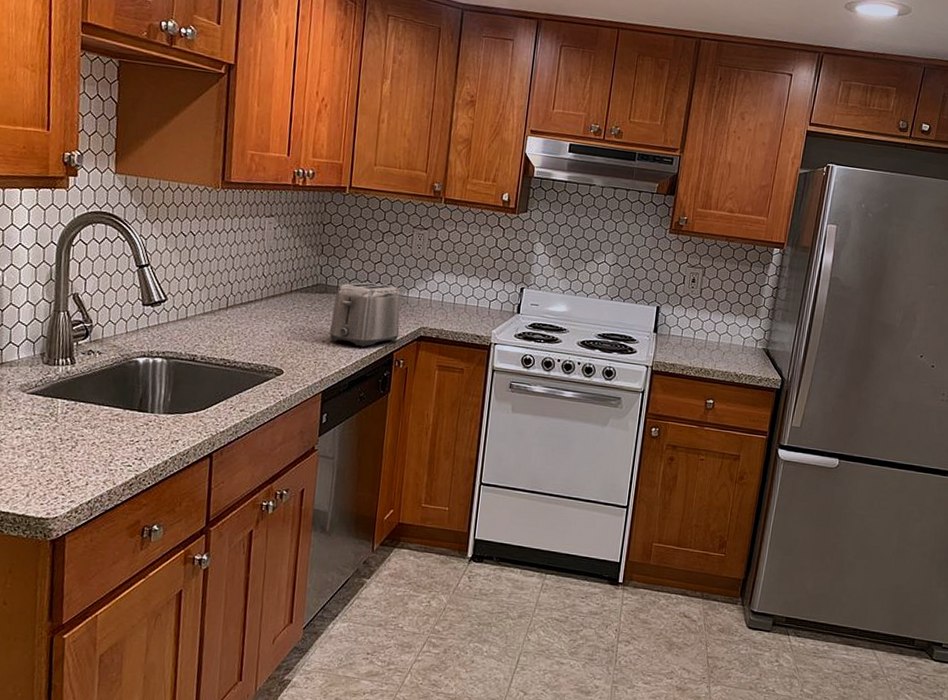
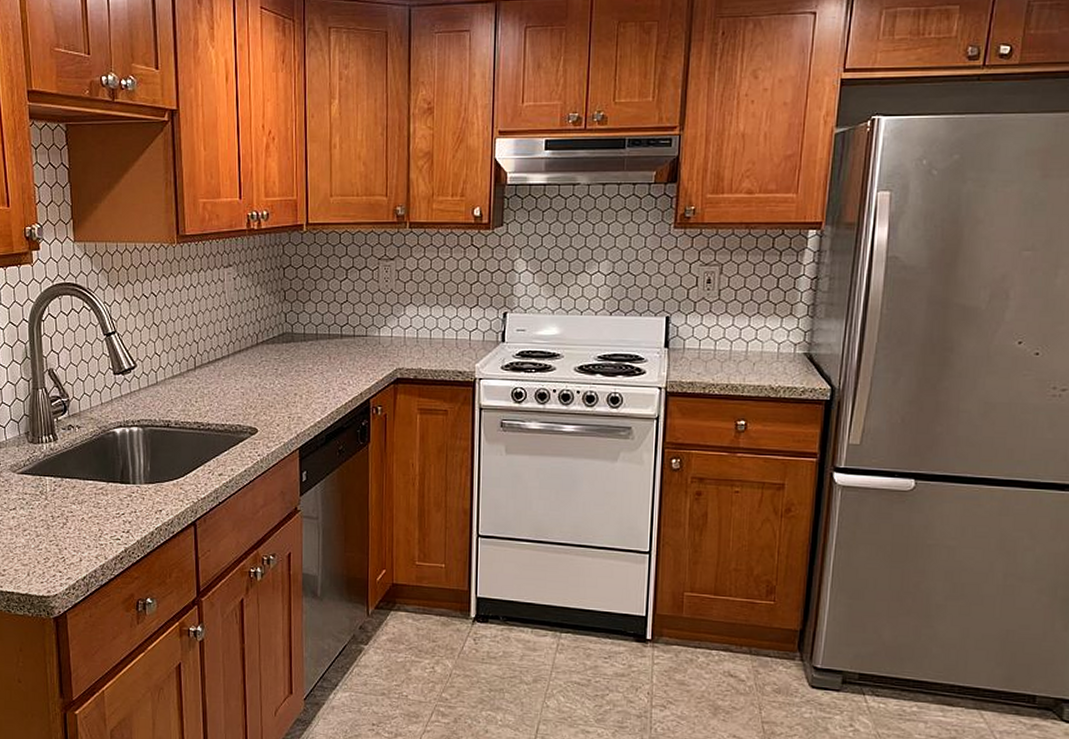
toaster: present [329,282,400,347] -> none [300,326,374,397]

